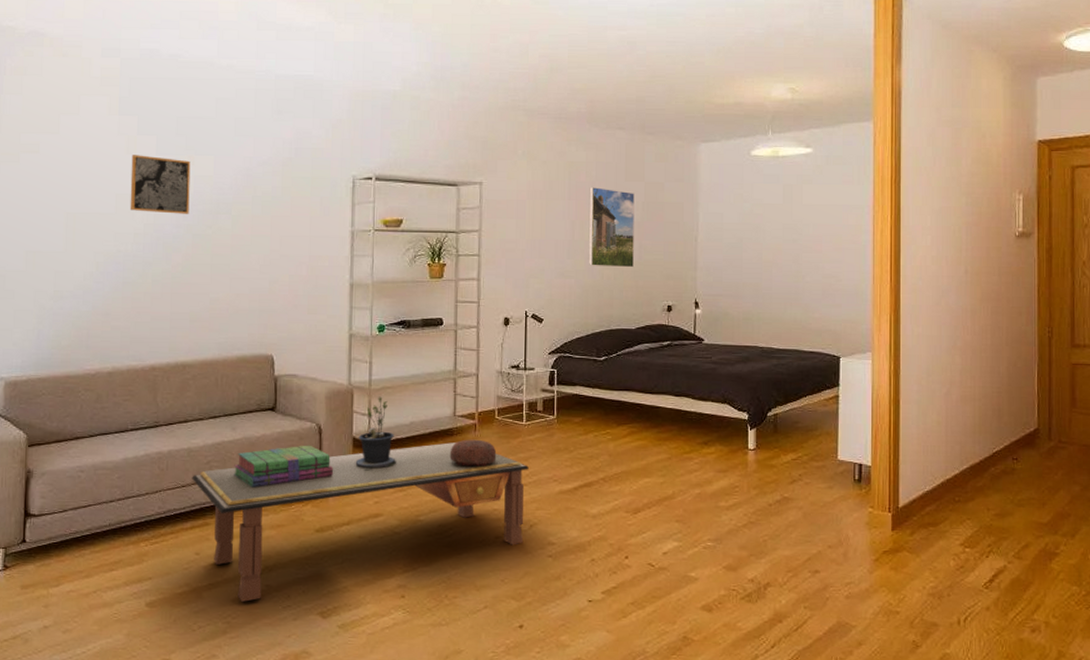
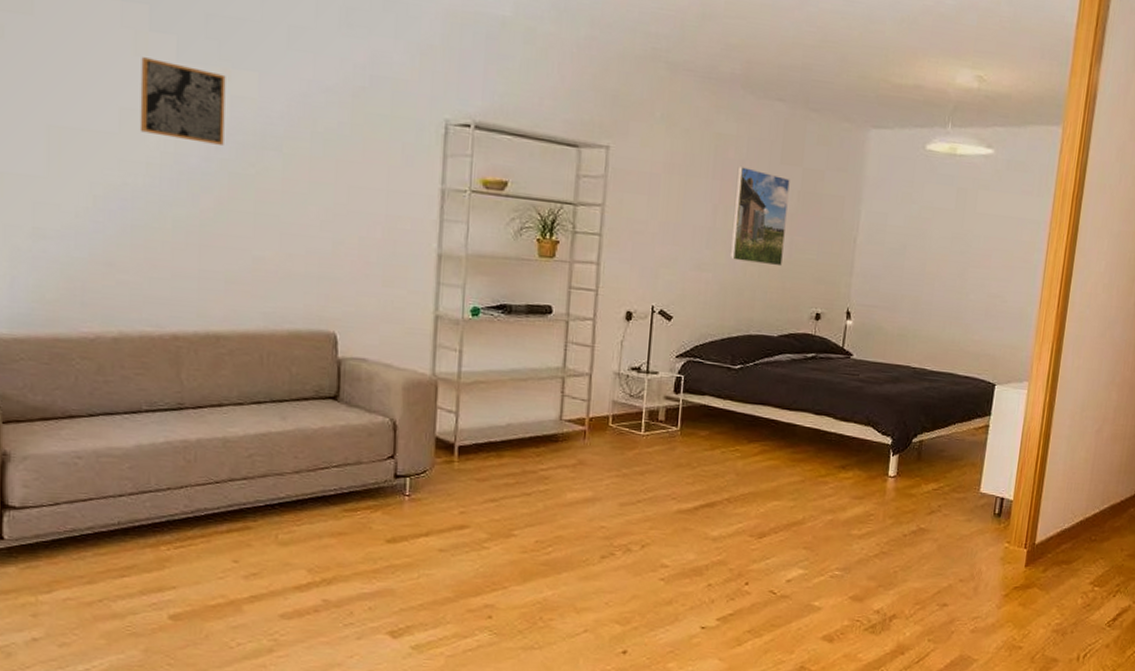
coffee table: present [192,442,529,602] -> none [228,449,644,618]
stack of books: present [234,445,334,487] -> none [283,442,411,488]
potted plant: present [355,396,396,472] -> none [437,391,488,478]
decorative bowl: present [449,439,497,467] -> none [552,447,608,479]

